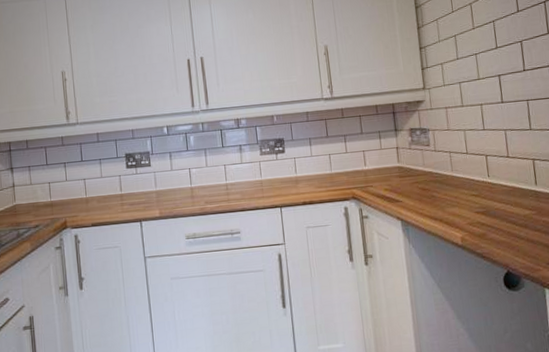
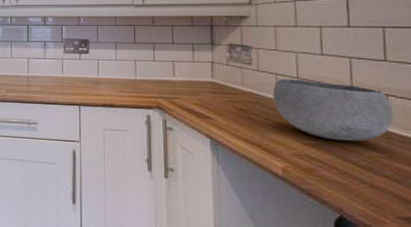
bowl: none [448,154,540,206] -> present [272,78,394,142]

